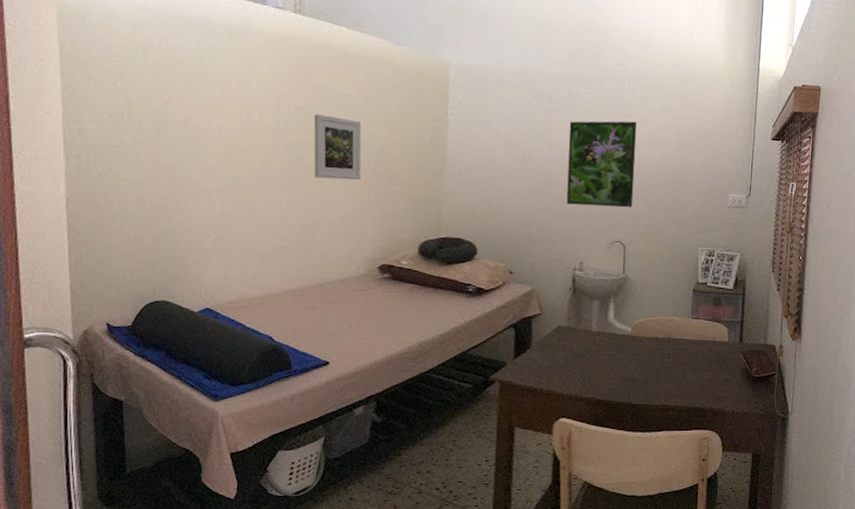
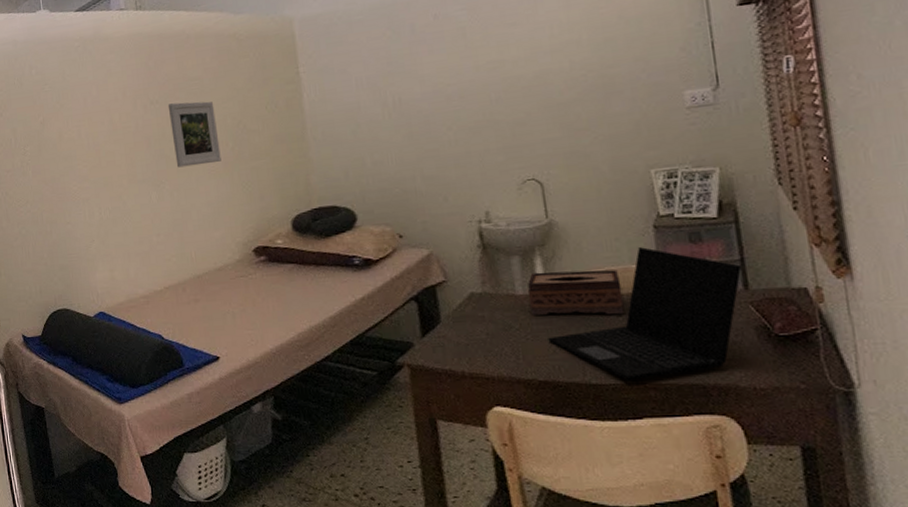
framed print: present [566,121,637,208] -> none [441,29,544,146]
tissue box: none [599,315,665,353] -> present [527,270,624,315]
laptop: none [608,305,741,403] -> present [548,247,742,380]

